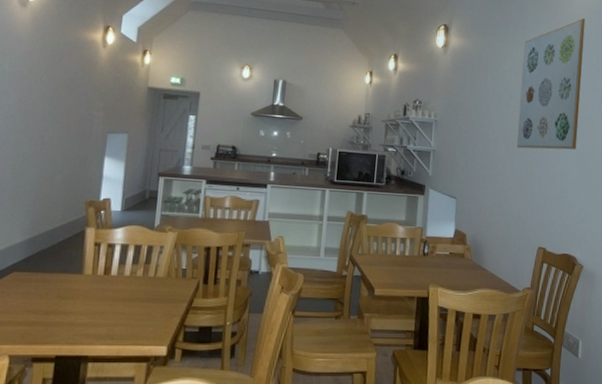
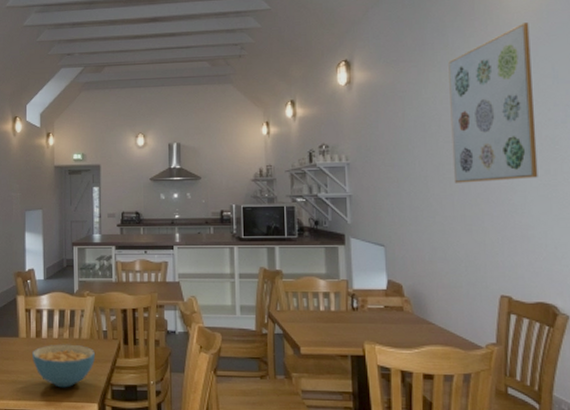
cereal bowl: none [96,282,171,330] -> present [31,344,96,388]

